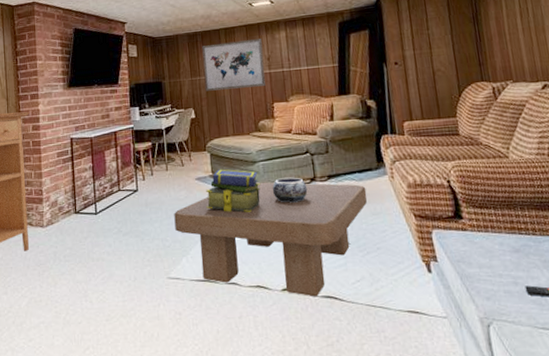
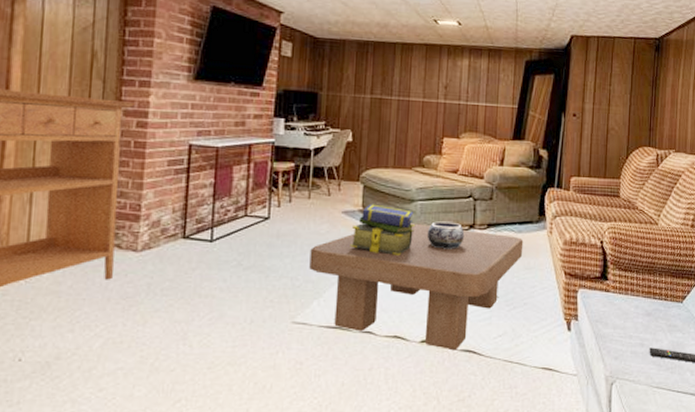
wall art: present [202,39,265,91] -> none [369,59,442,117]

